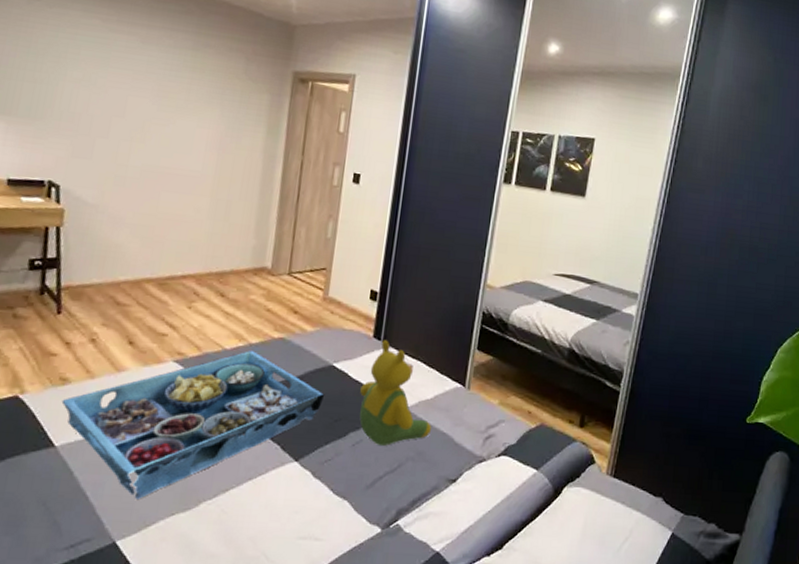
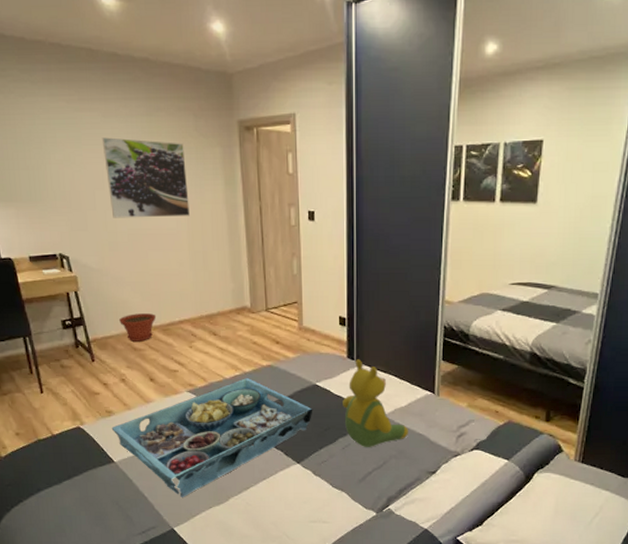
plant pot: none [105,261,155,295] -> present [118,313,157,342]
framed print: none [127,63,228,160] -> present [101,137,190,218]

